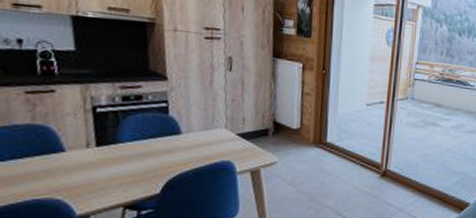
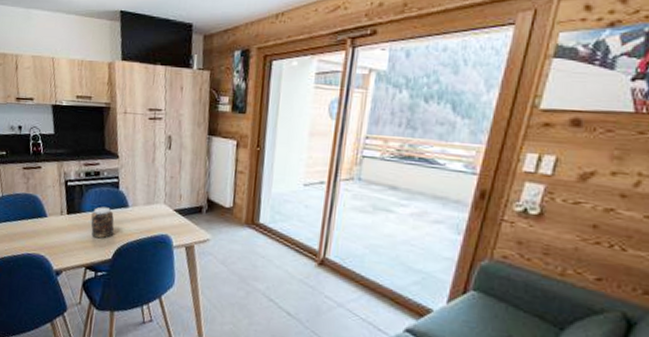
jar: none [130,135,164,172] -> present [90,206,115,239]

